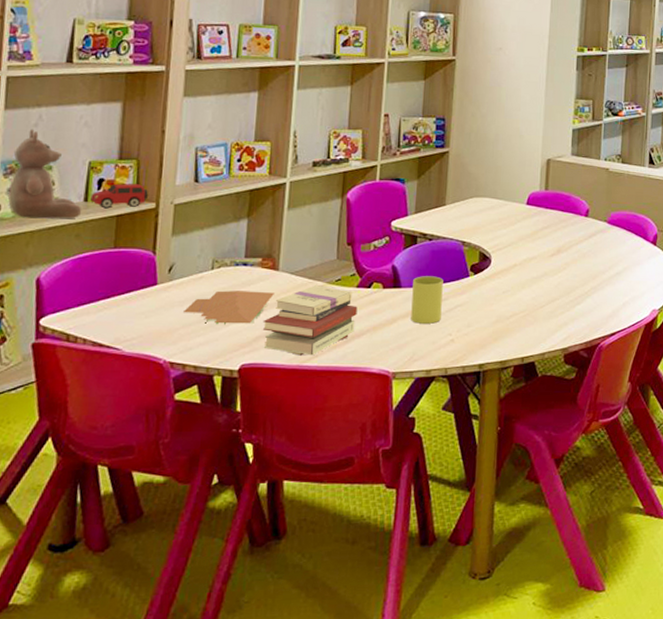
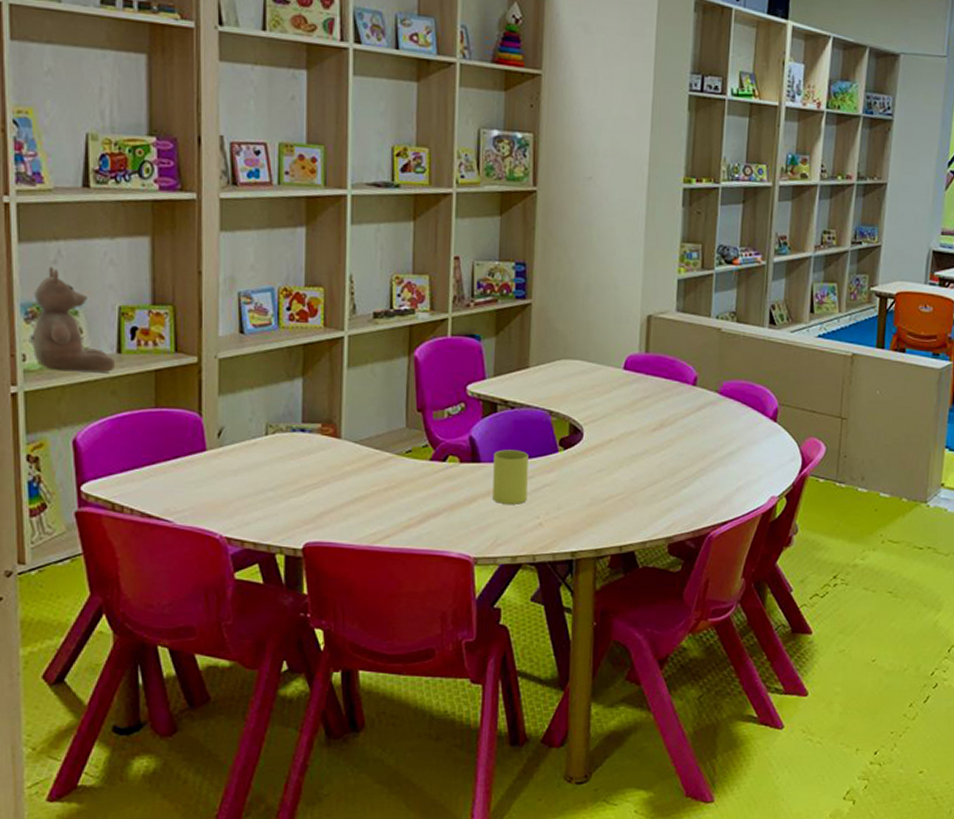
toy car: present [90,183,148,209] -> none [124,333,188,362]
papers: present [184,290,274,325] -> none [238,459,337,498]
books: present [262,285,358,356] -> none [326,457,432,536]

